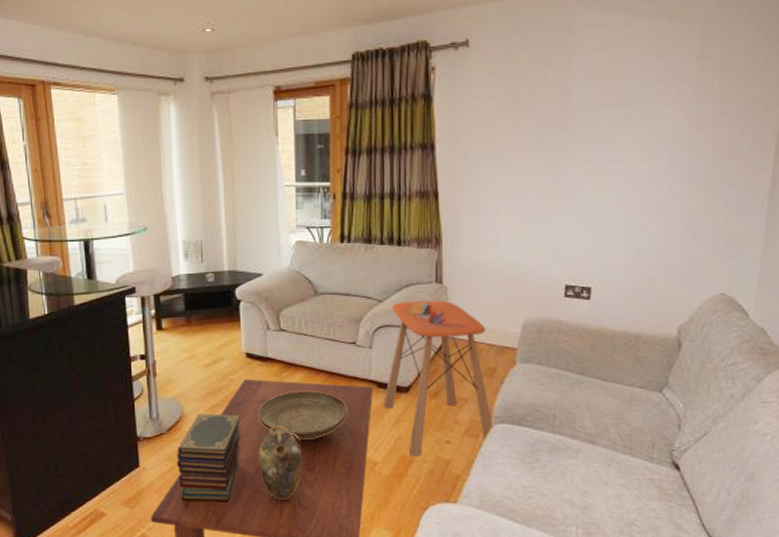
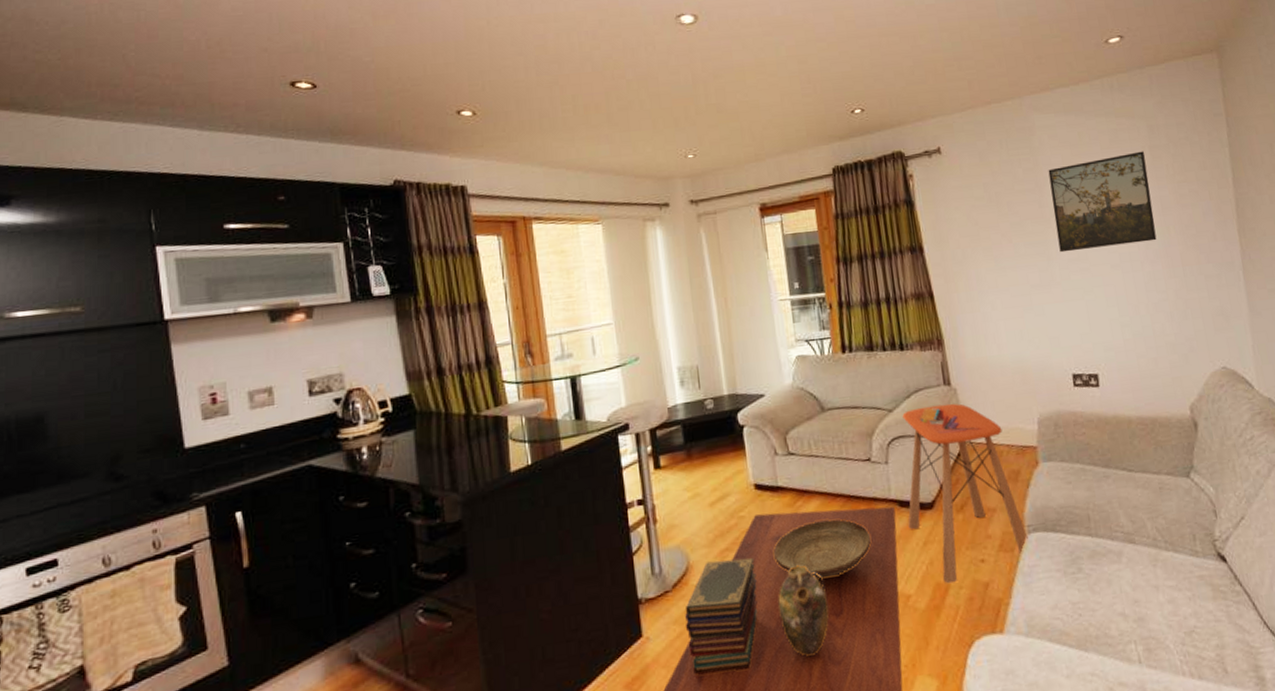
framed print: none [577,60,691,163] -> present [1048,151,1157,253]

